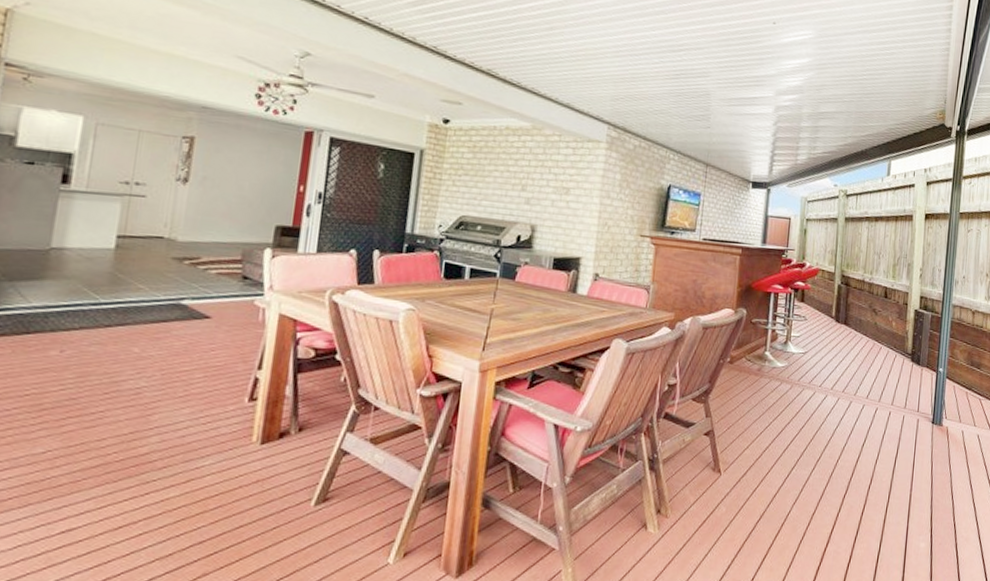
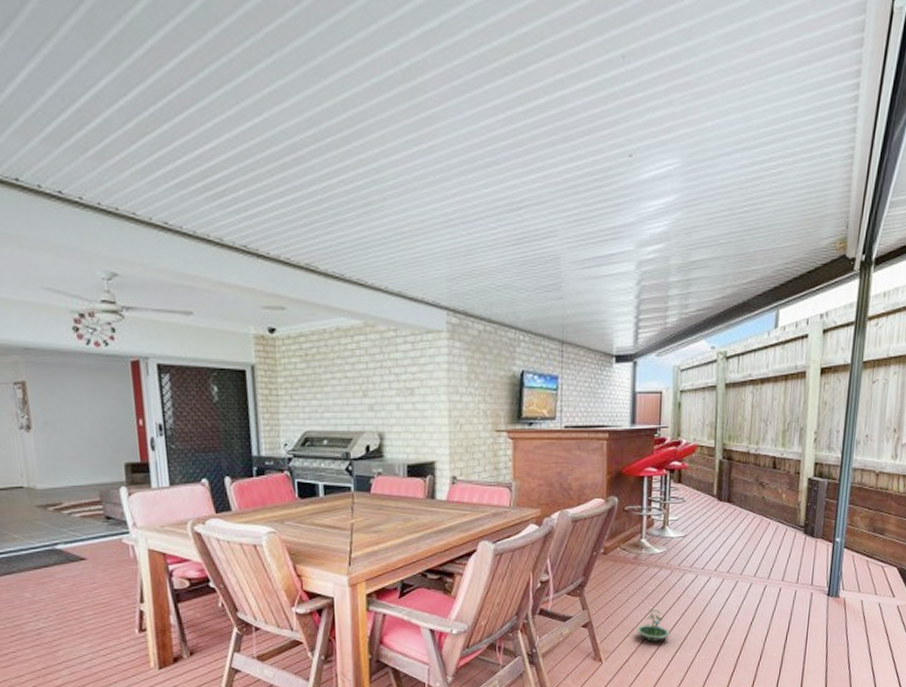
terrarium: none [756,422,787,456] -> present [636,608,670,642]

